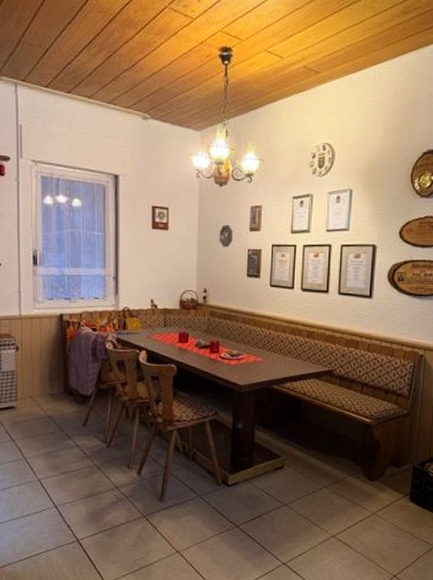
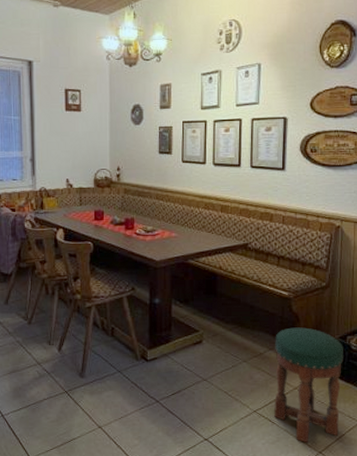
stool: none [352,454,421,567] -> present [274,327,343,444]

